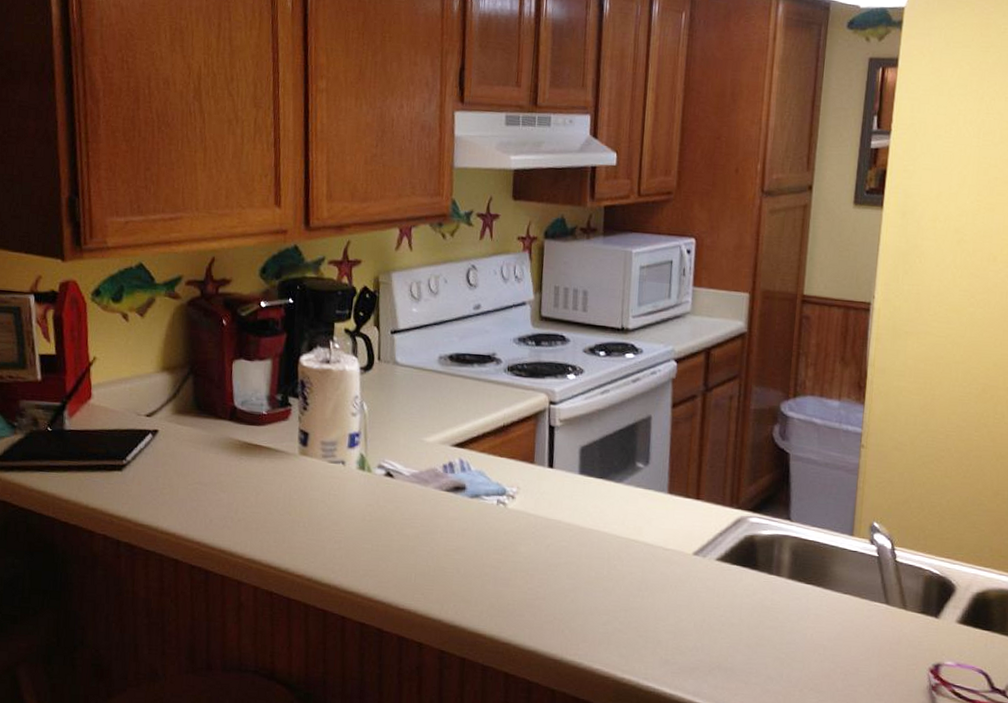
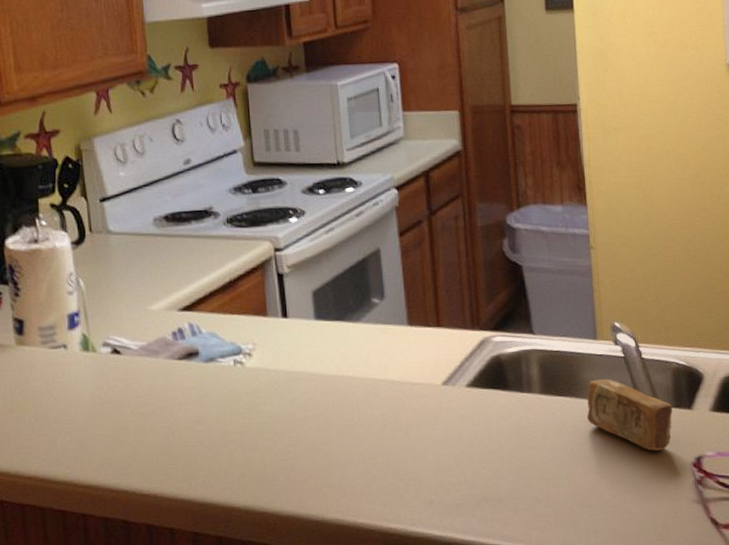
soap bar: none [831,573,919,652] -> present [587,378,673,451]

